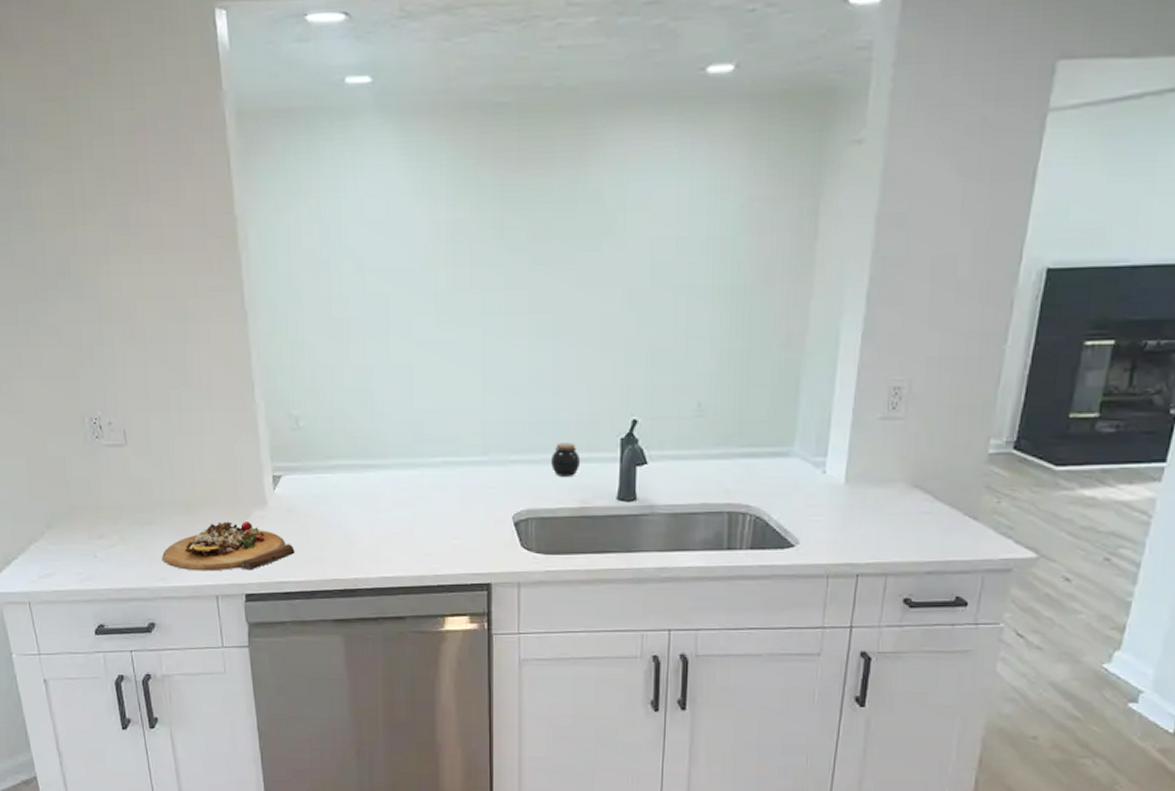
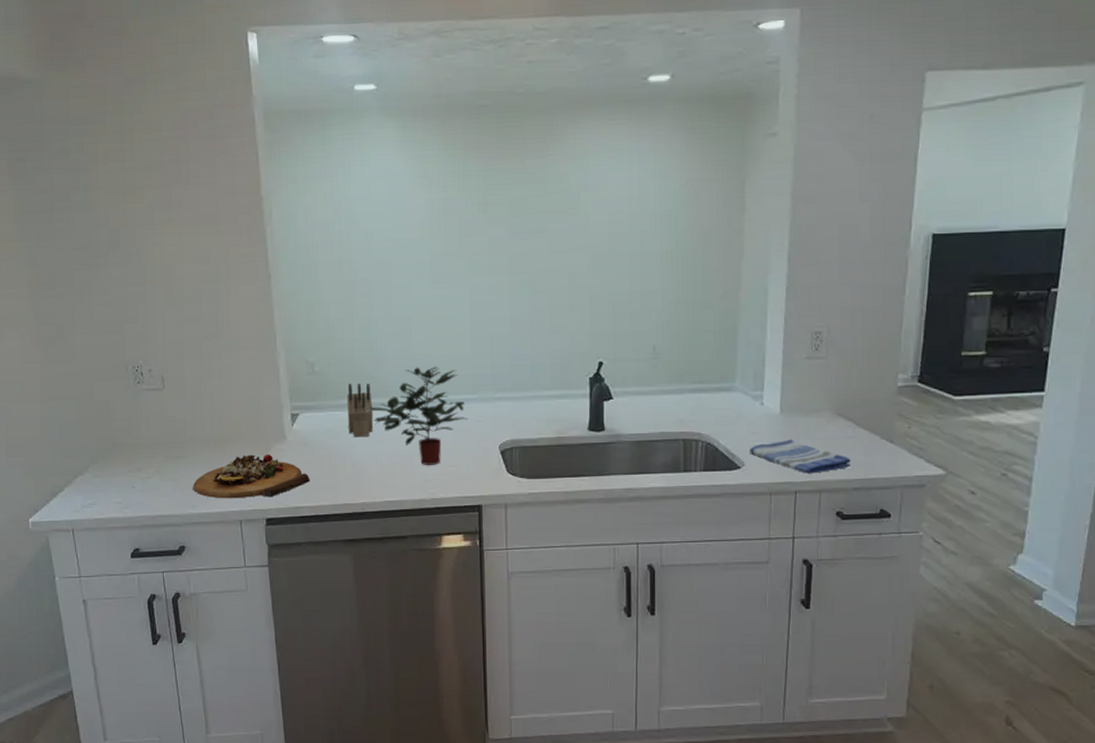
knife block: none [336,441,368,504] -> present [346,383,374,438]
potted plant: none [359,423,478,537] -> present [366,367,468,465]
jar: present [550,443,581,476] -> none [530,382,556,411]
dish towel: none [805,514,925,554] -> present [748,439,851,474]

